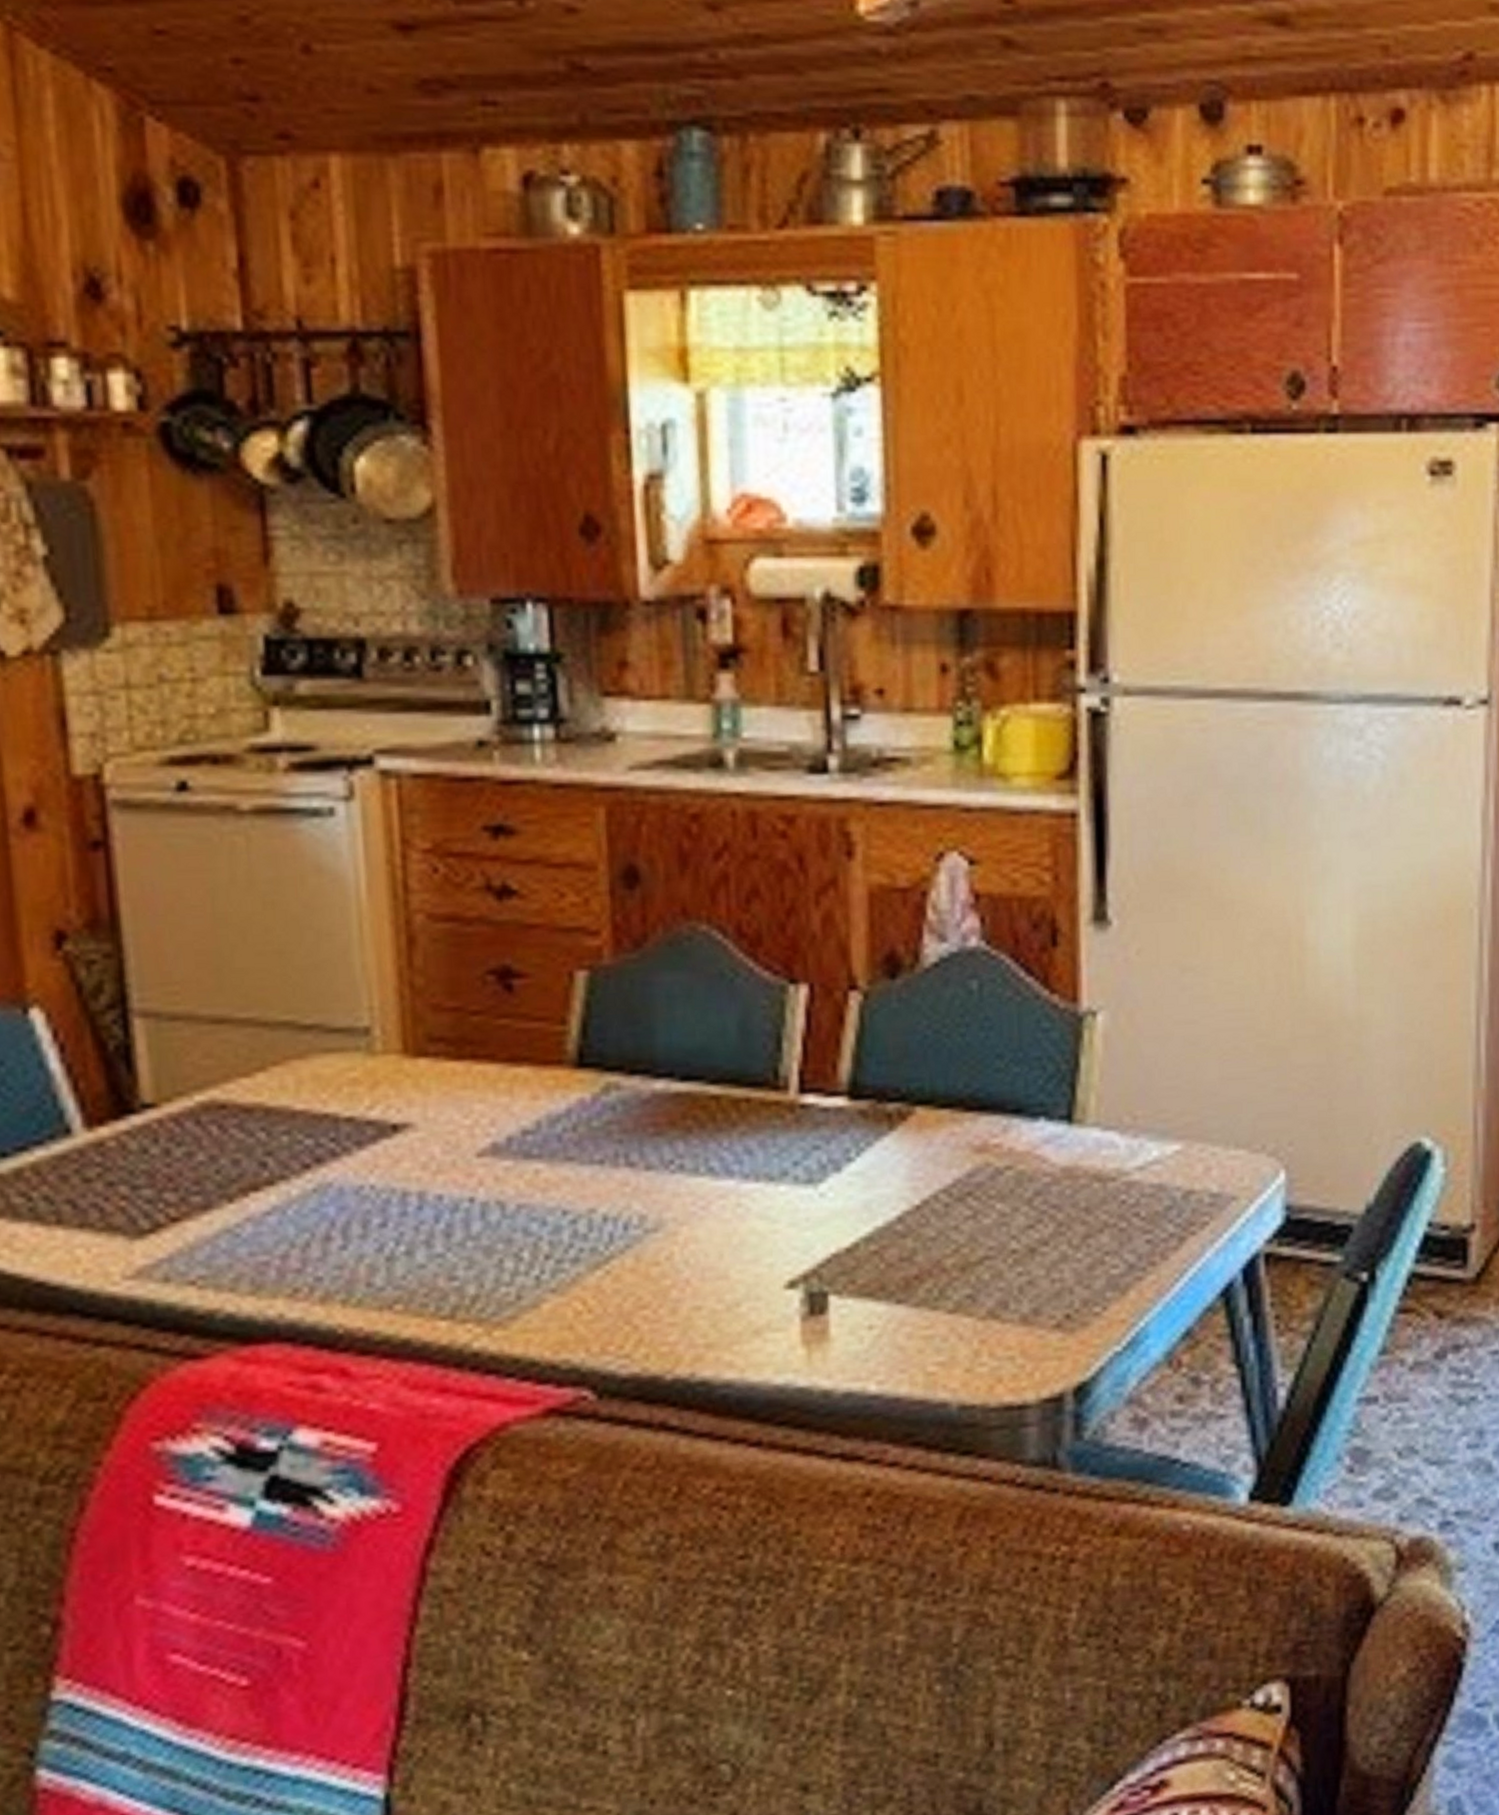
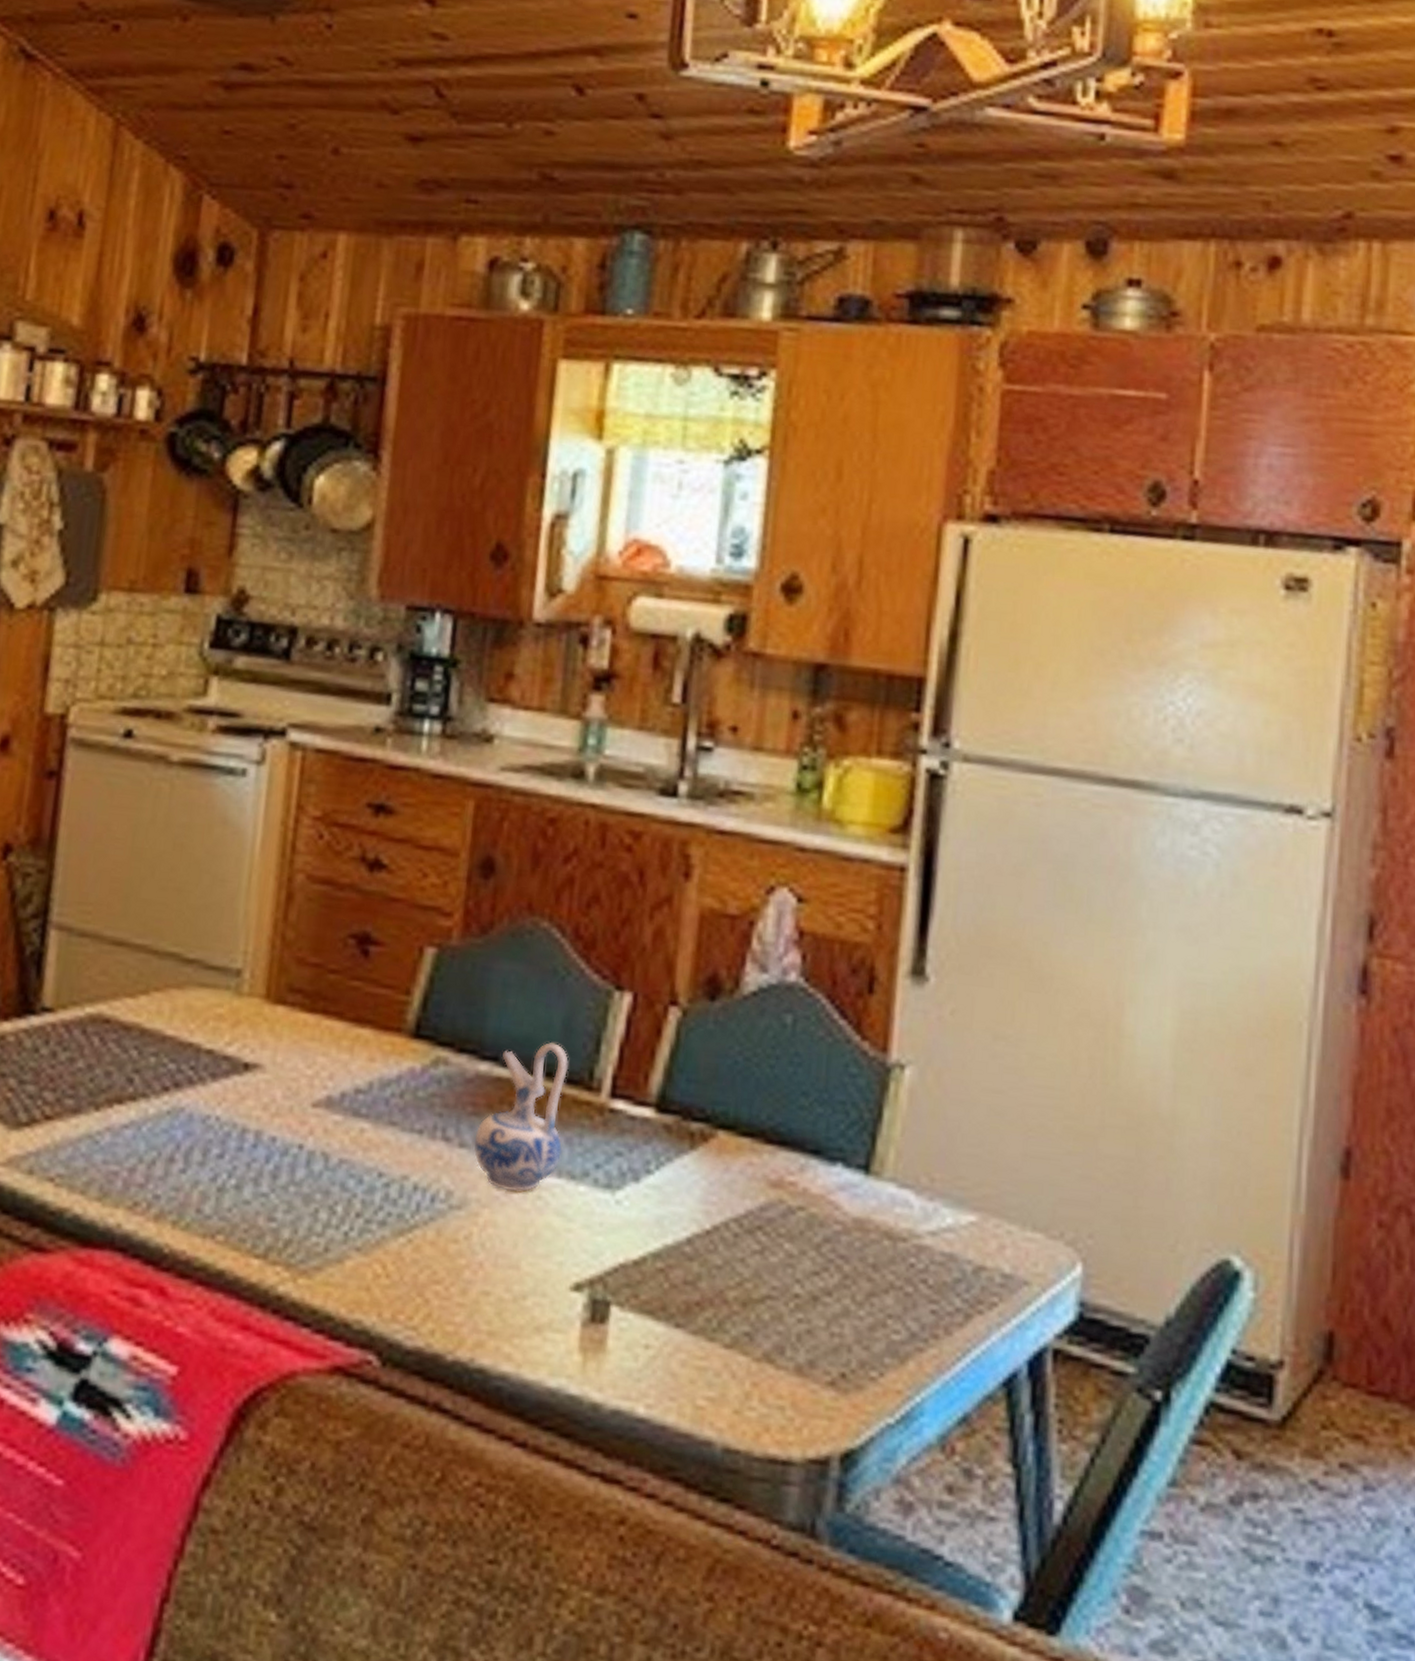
ceramic pitcher: none [660,1048,756,1205] -> present [474,1042,569,1192]

